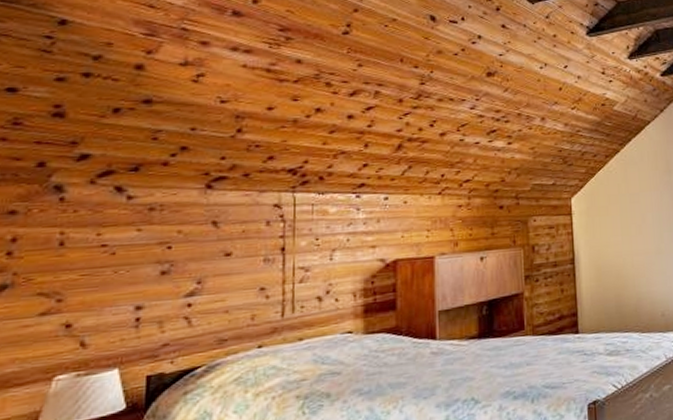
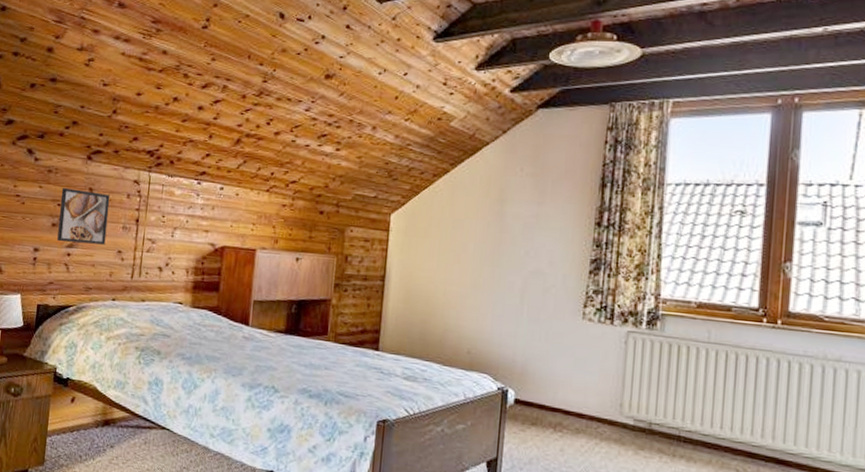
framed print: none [170,225,243,292] -> present [57,187,111,245]

